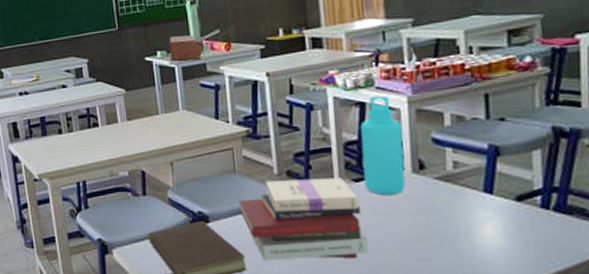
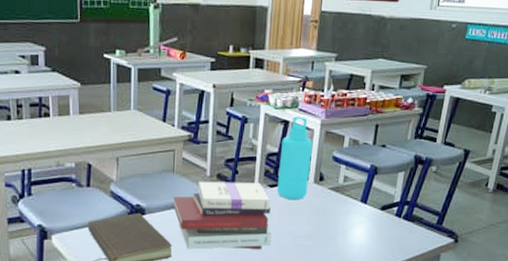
sewing box: present [169,35,205,61] -> none [129,38,162,64]

